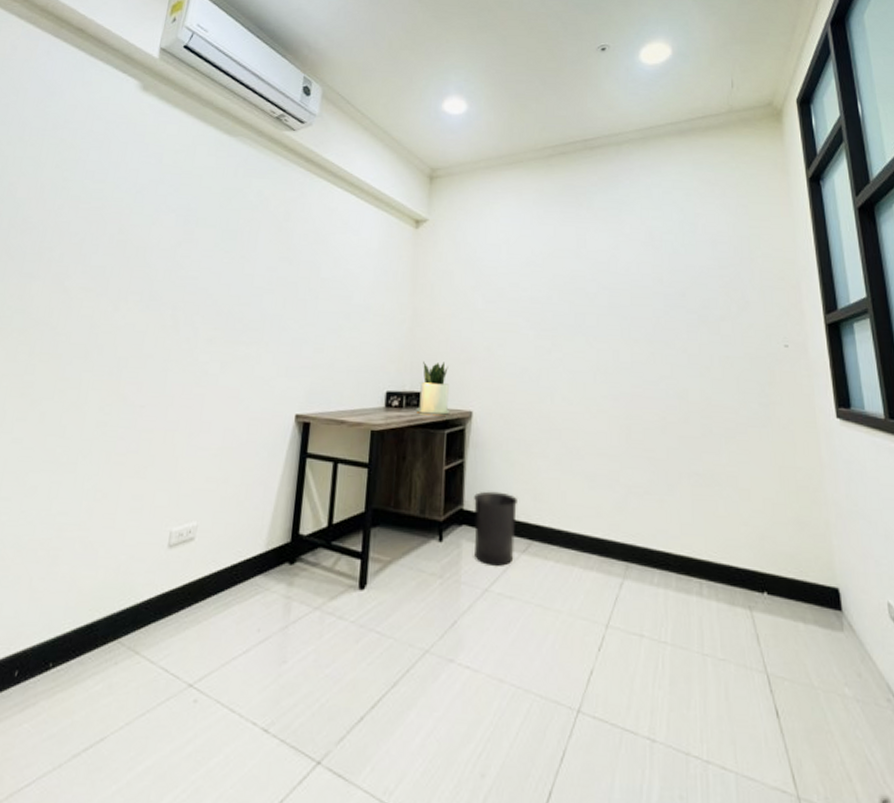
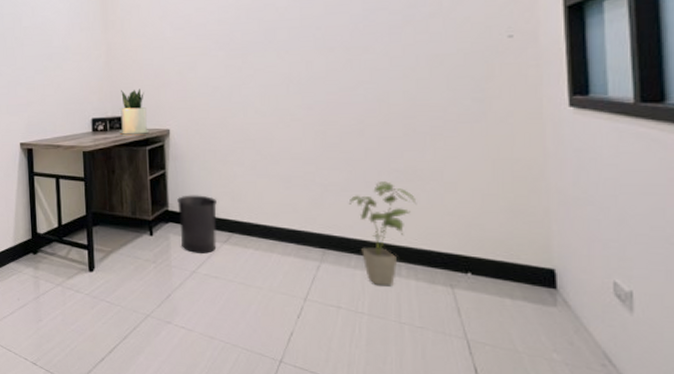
house plant: none [651,485,715,609] -> present [348,181,417,287]

